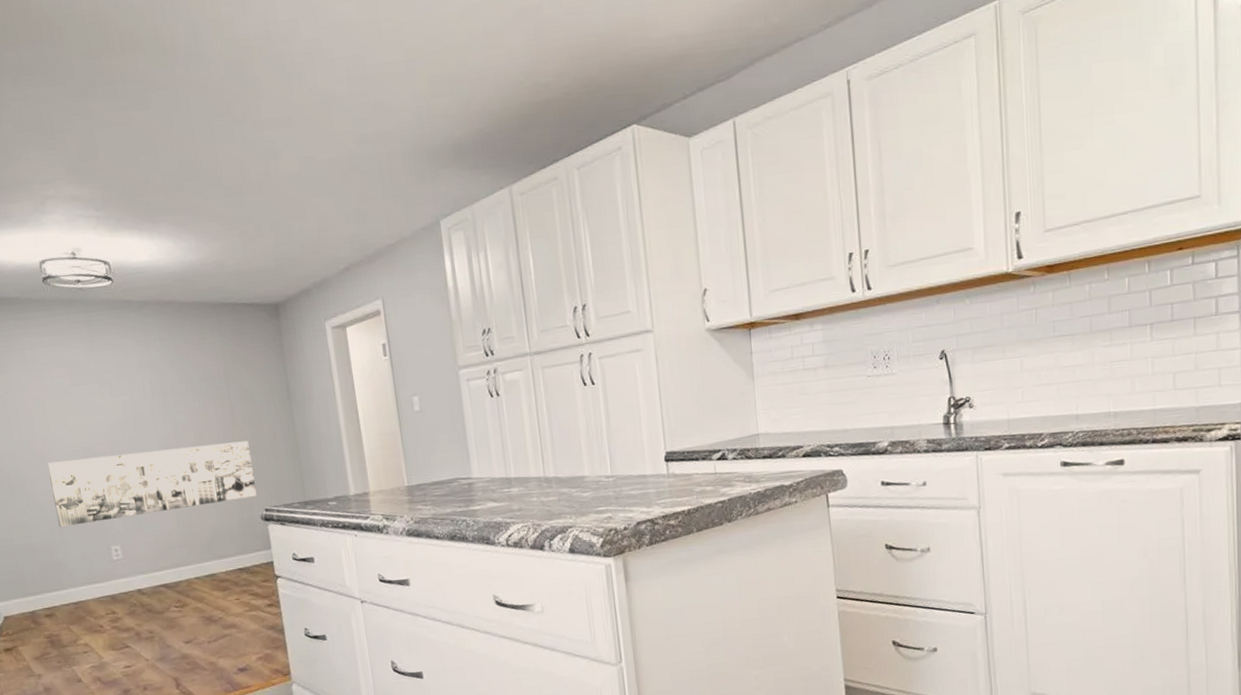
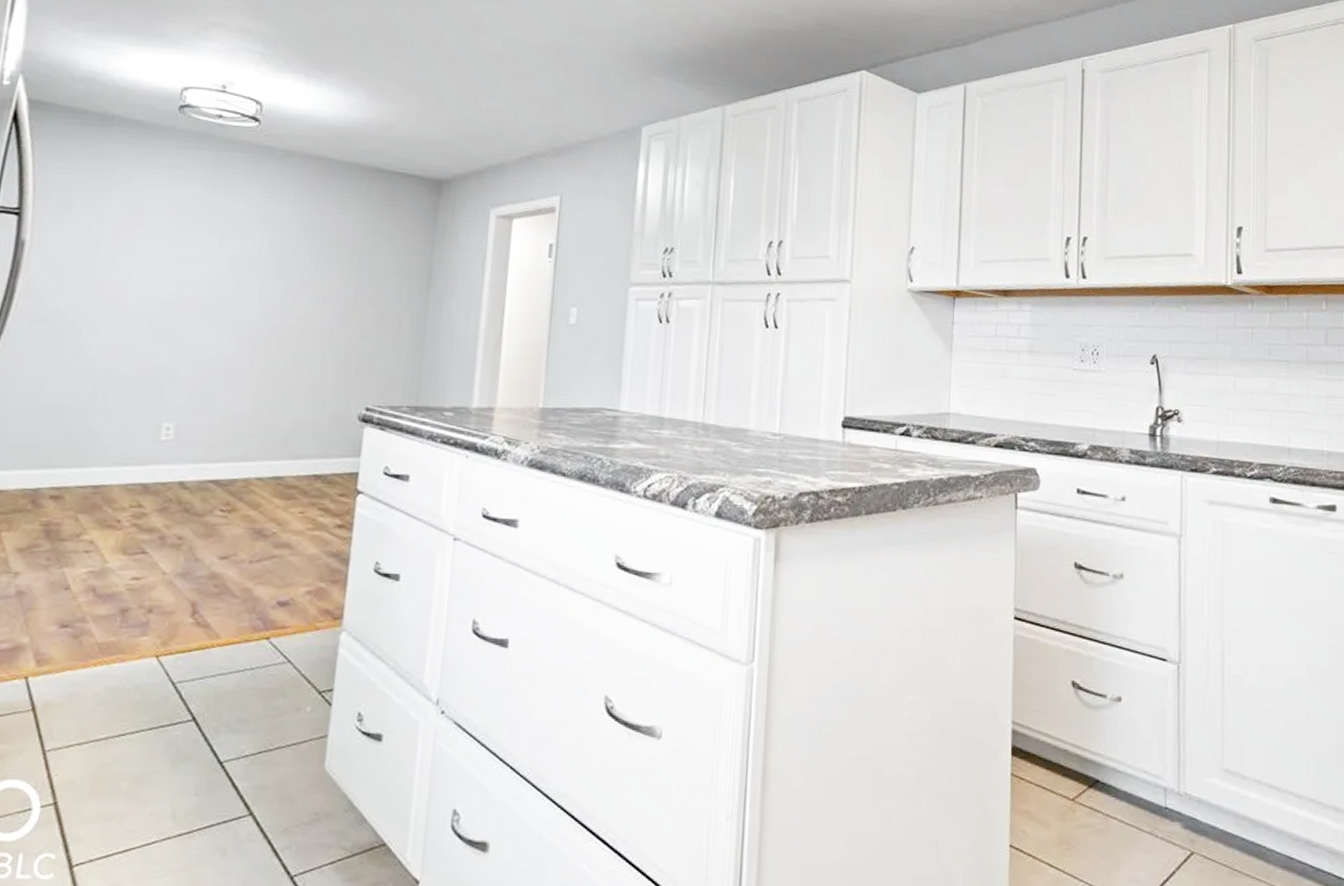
wall art: present [47,440,257,527] -> none [105,310,367,392]

